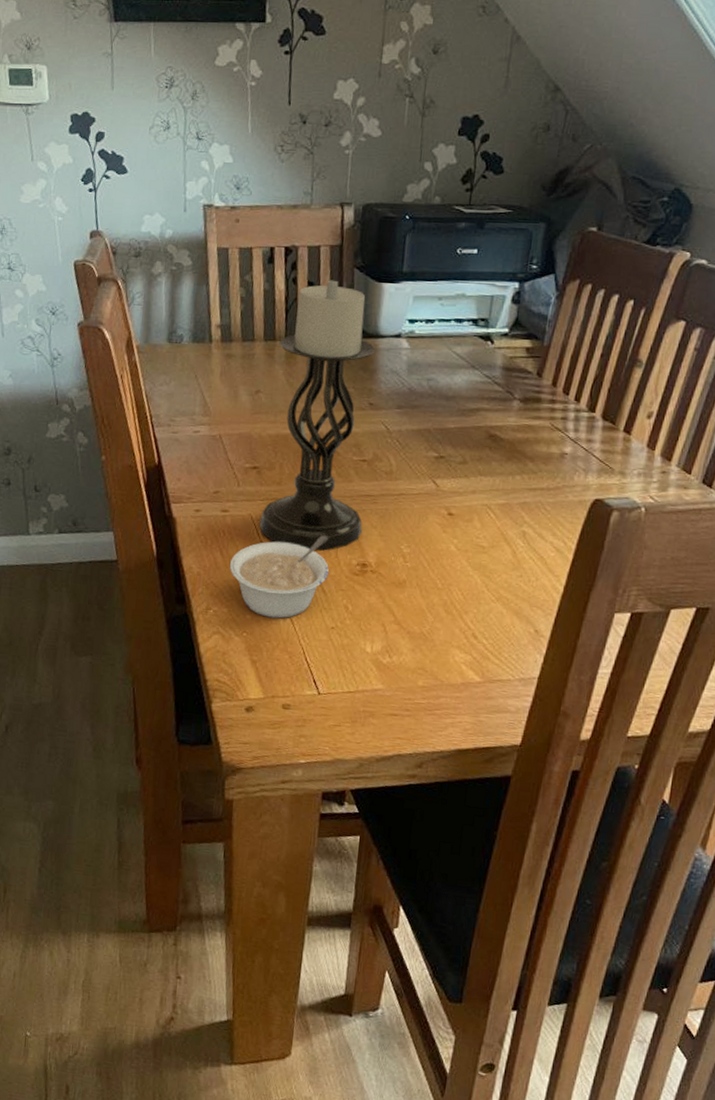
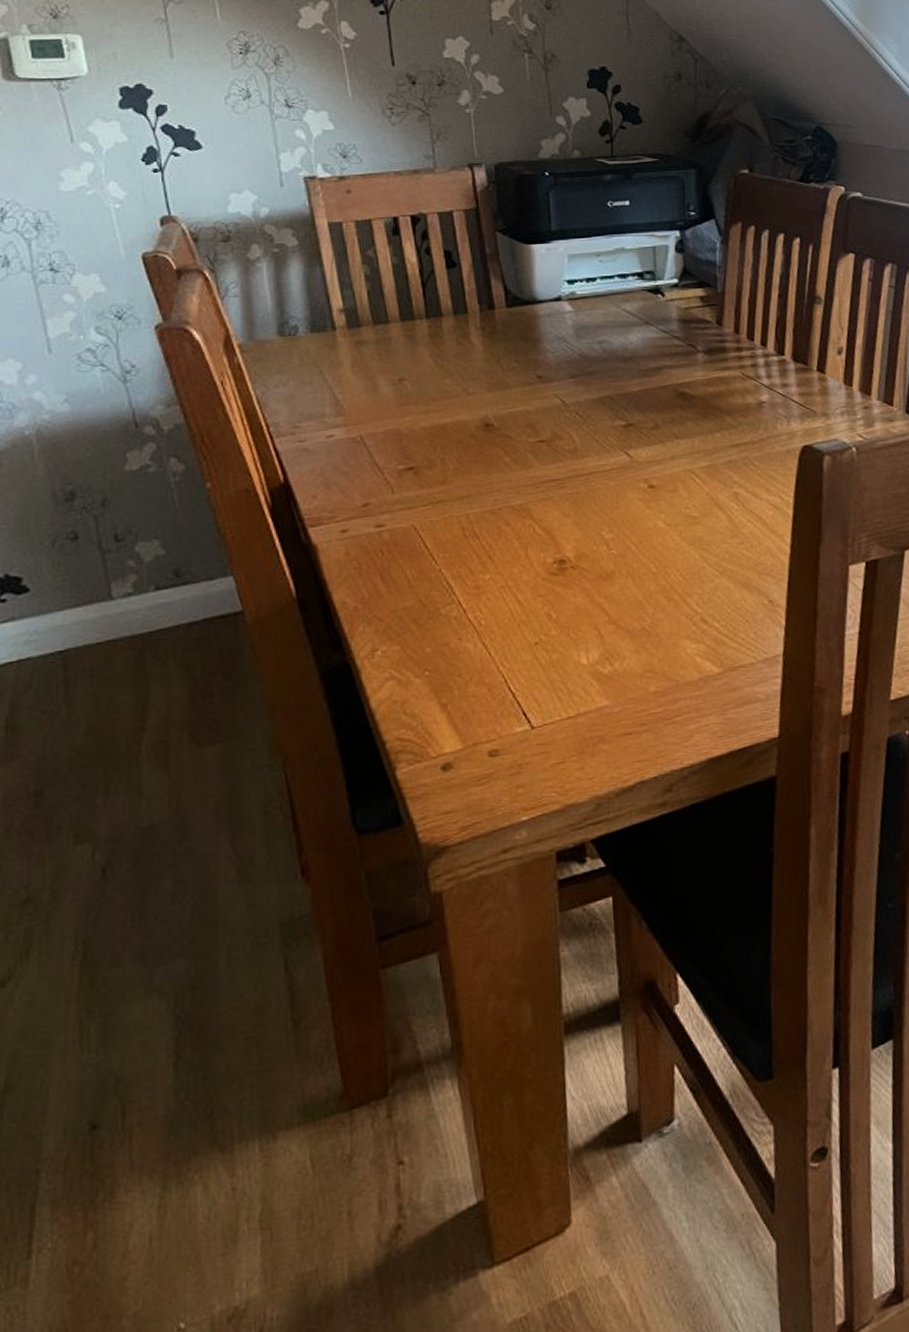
legume: present [229,535,330,619] -> none [394,535,522,647]
candle holder: present [259,280,376,552] -> none [419,246,553,556]

